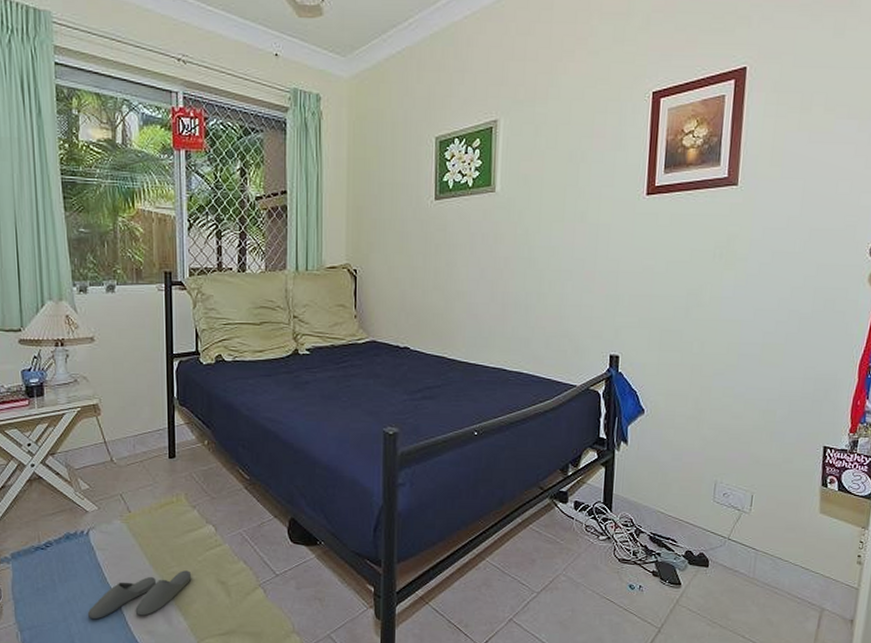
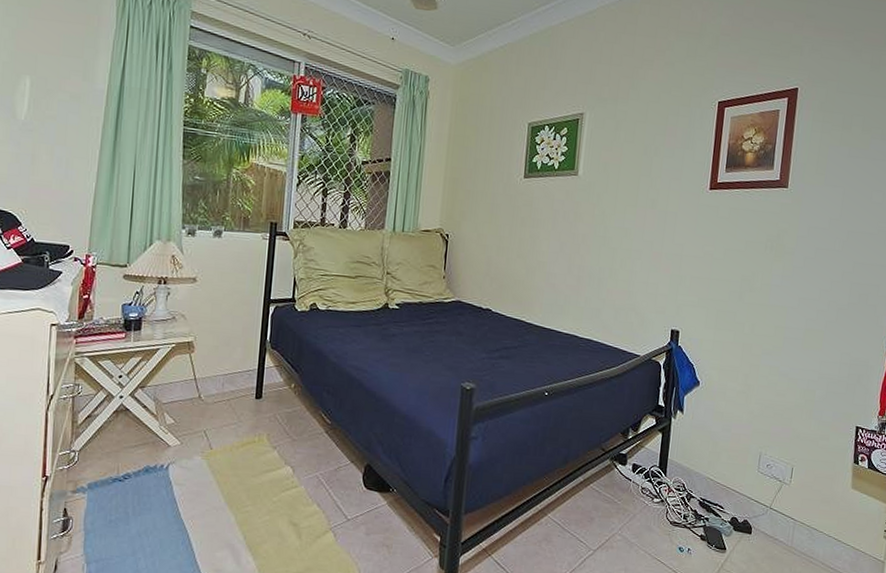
slippers: present [87,570,192,620] -> none [157,510,266,555]

